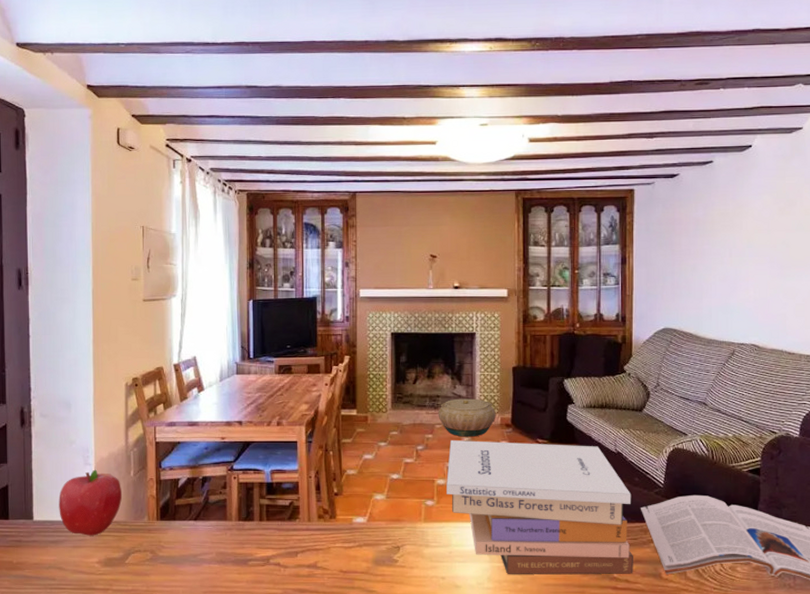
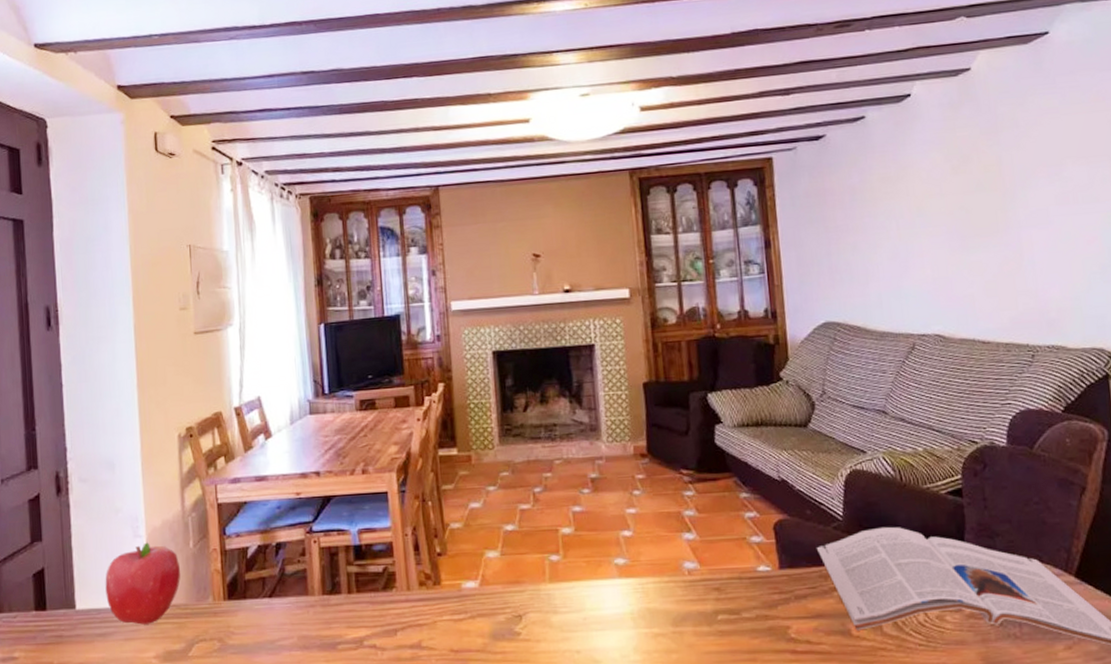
basket: present [438,398,496,437] -> none [556,425,628,474]
books: present [446,440,633,575] -> none [572,473,815,642]

